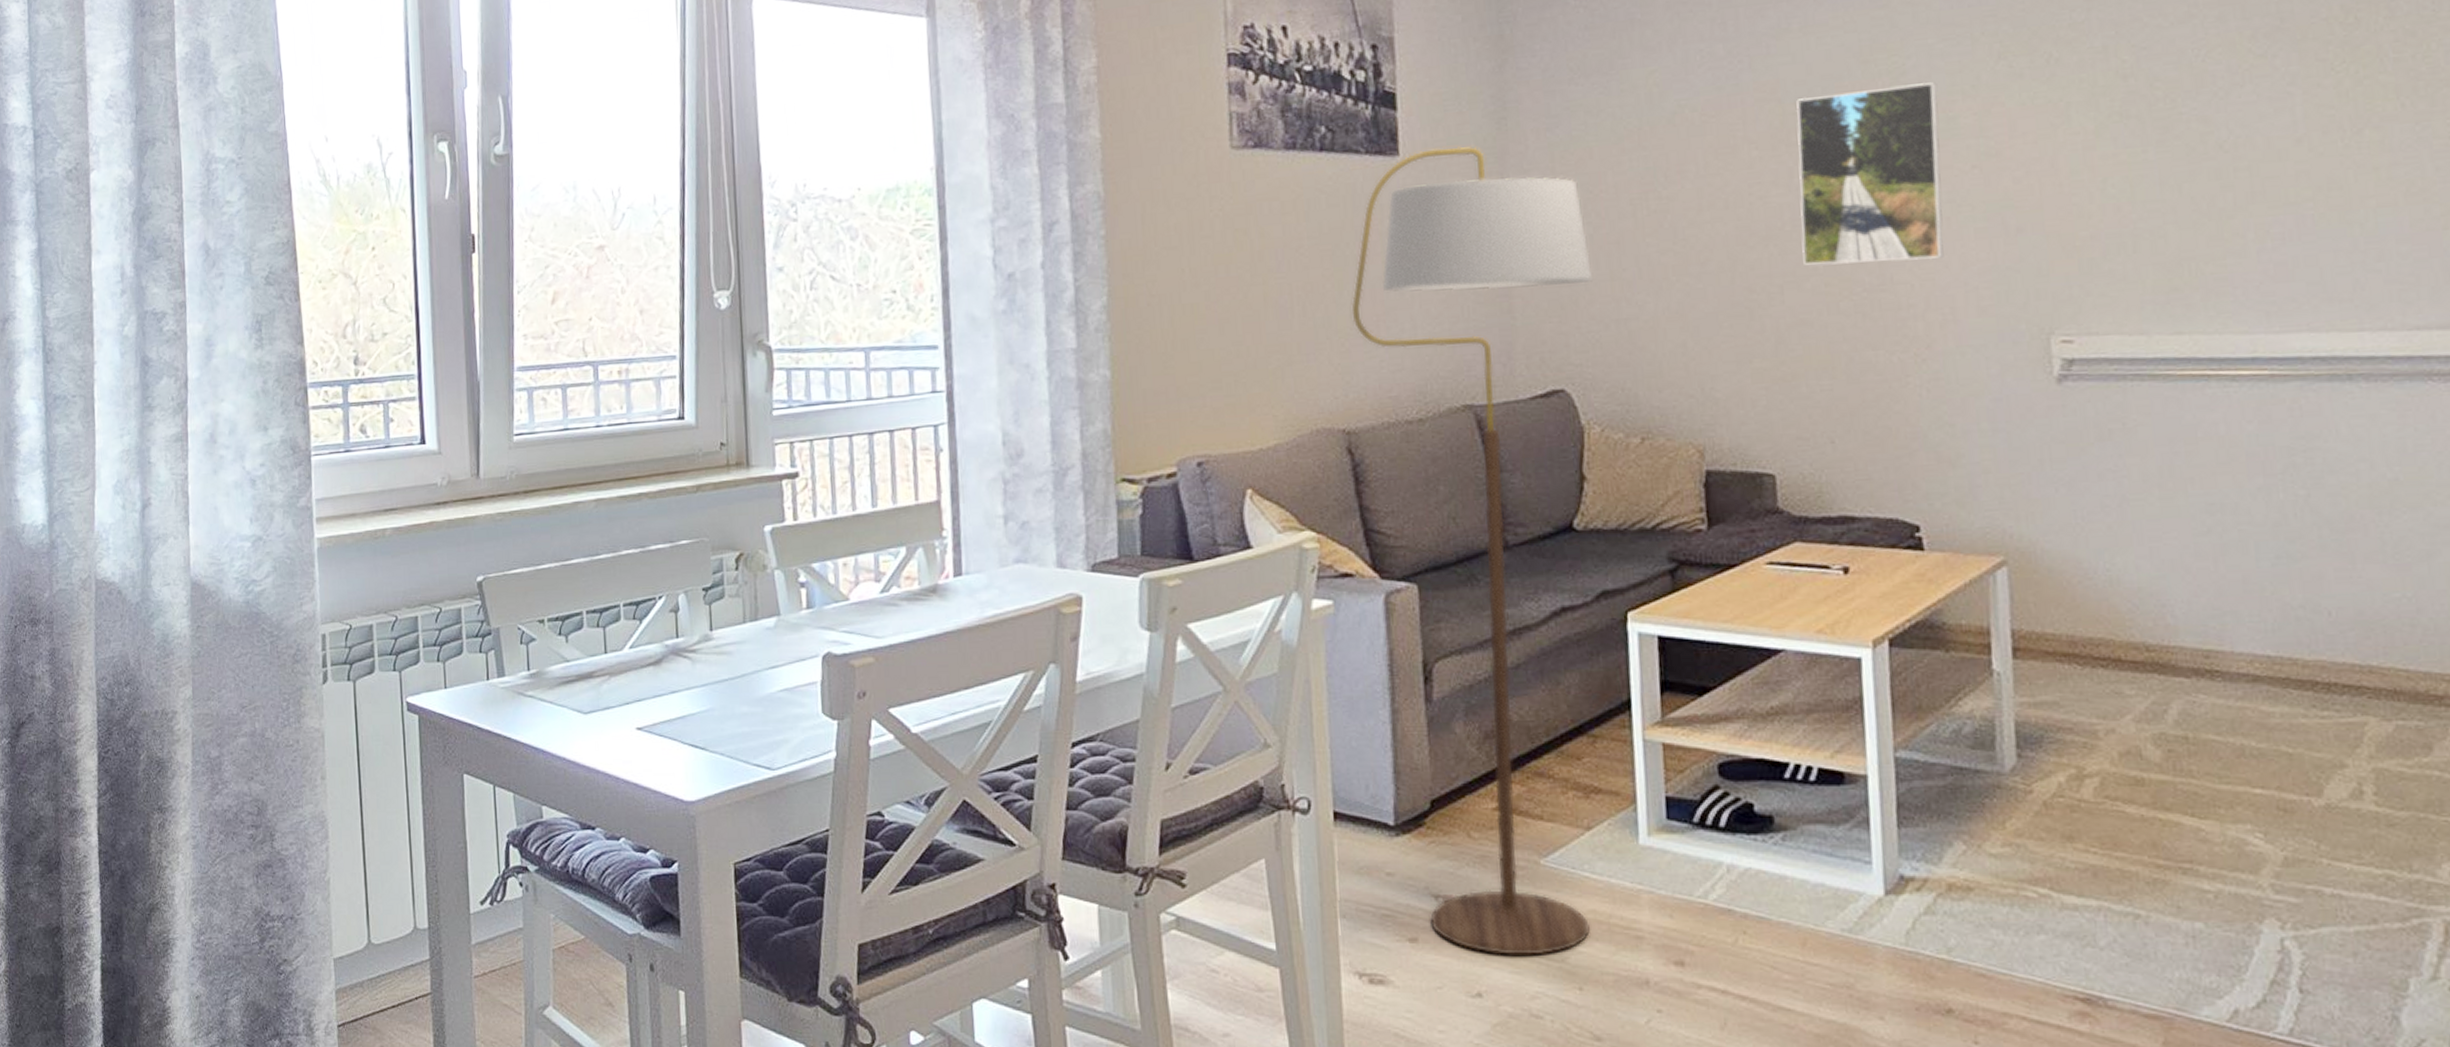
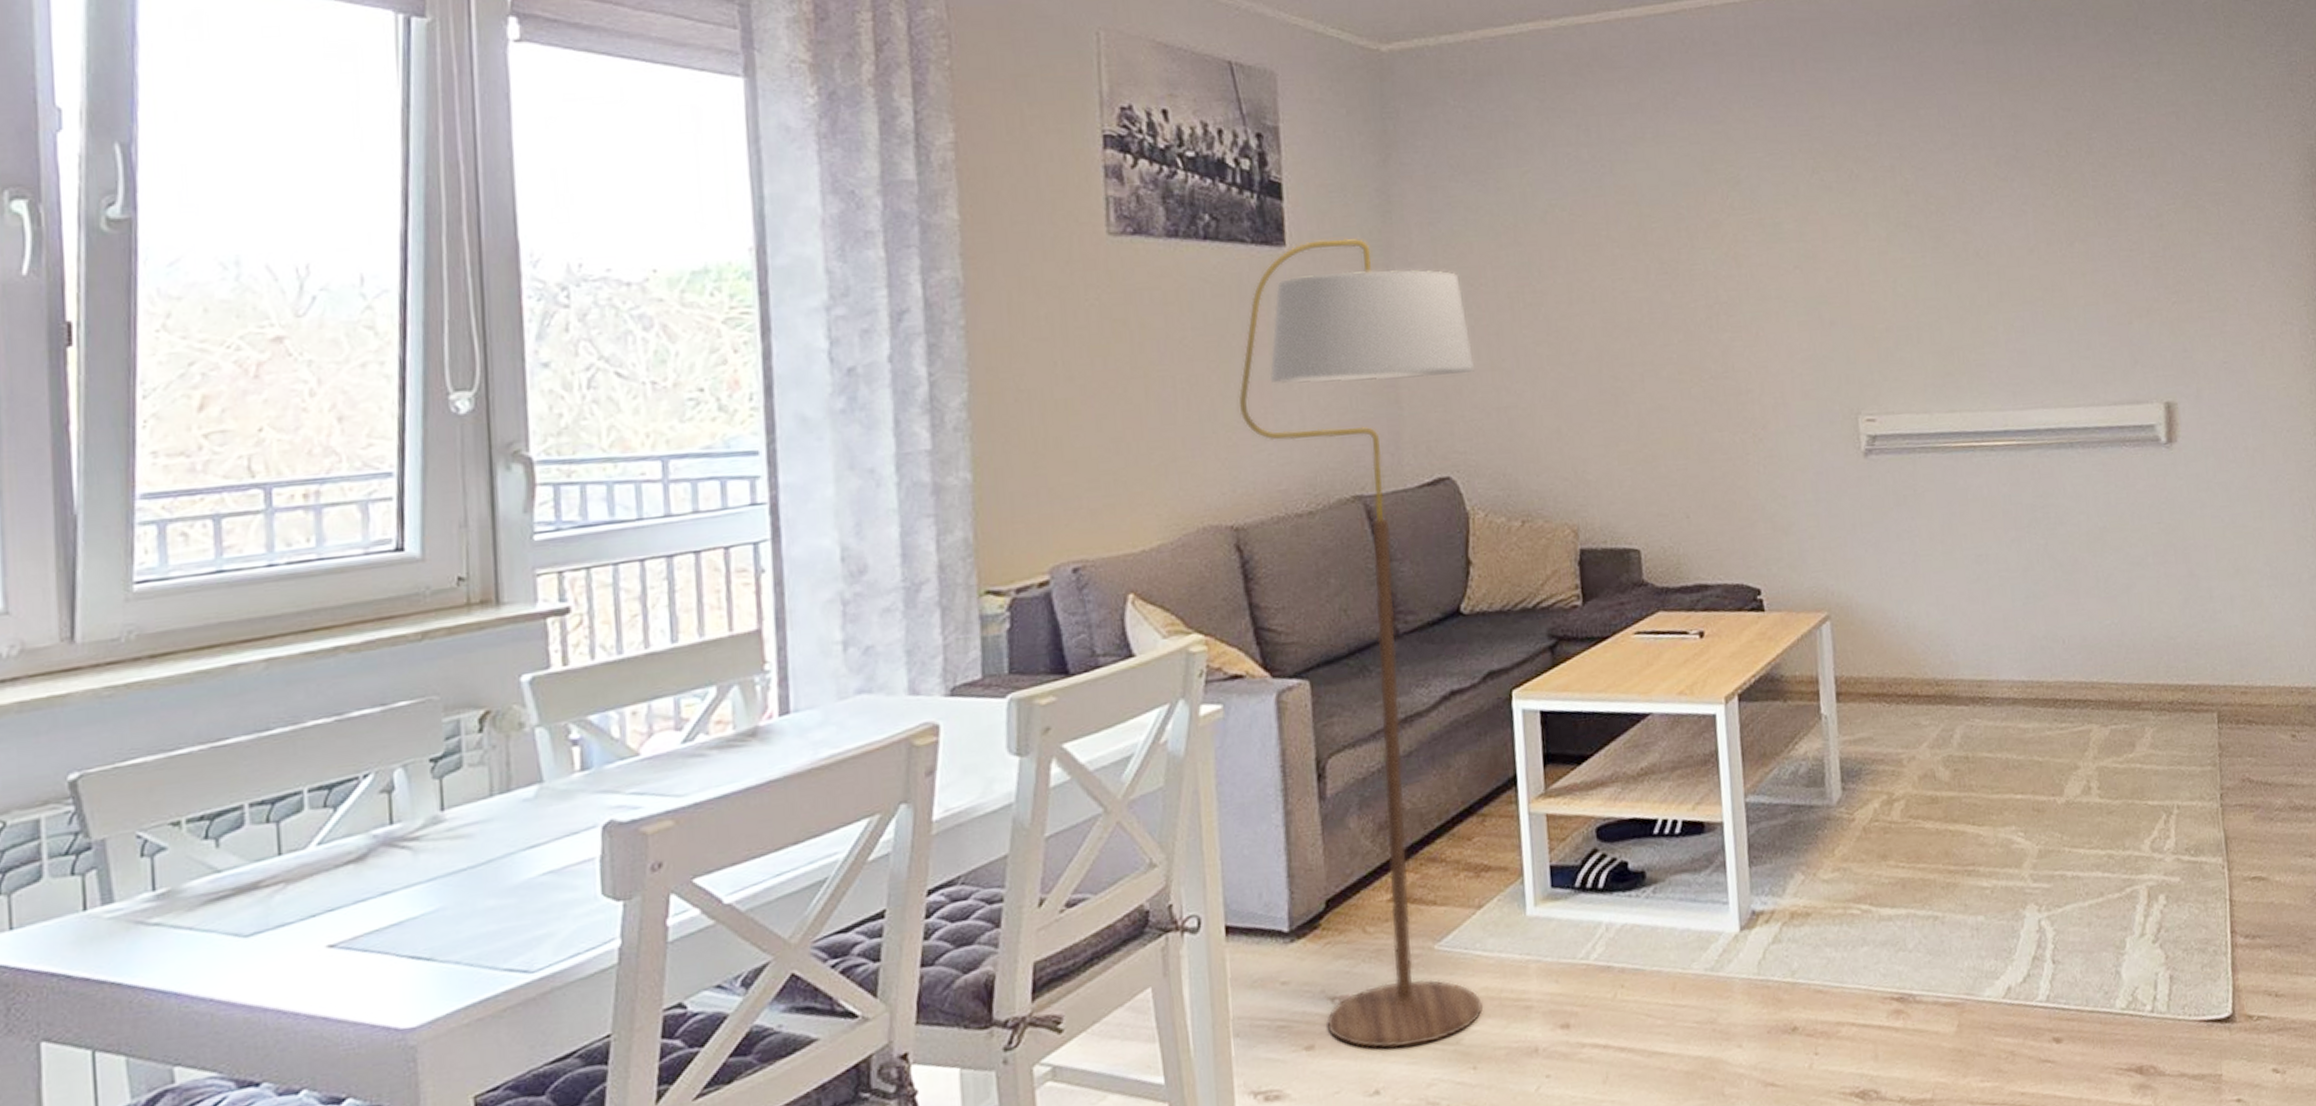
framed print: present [1796,82,1944,266] -> none [1651,191,1774,355]

